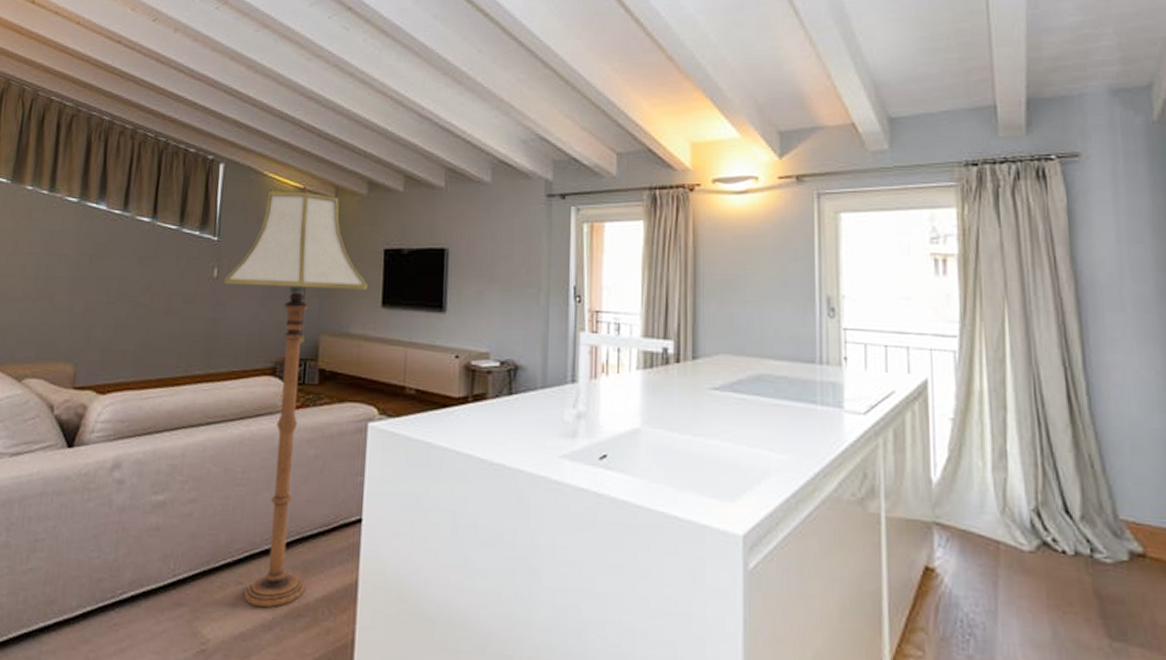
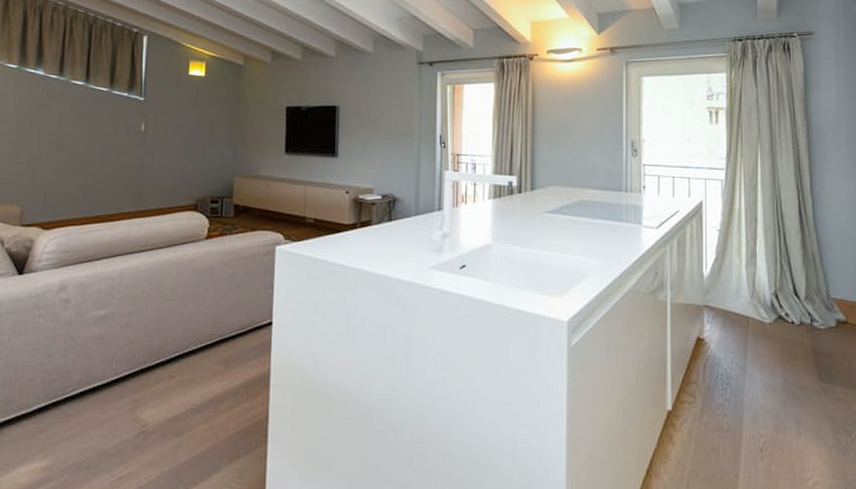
floor lamp: present [223,185,367,608] -> none [150,54,273,395]

